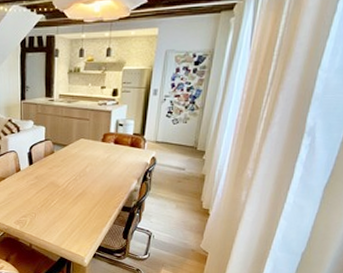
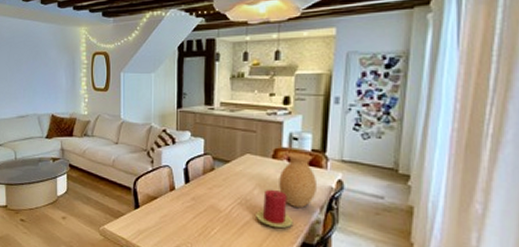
candle: none [87,166,117,196] -> present [256,189,294,228]
vase: none [106,136,137,180] -> present [279,152,318,207]

